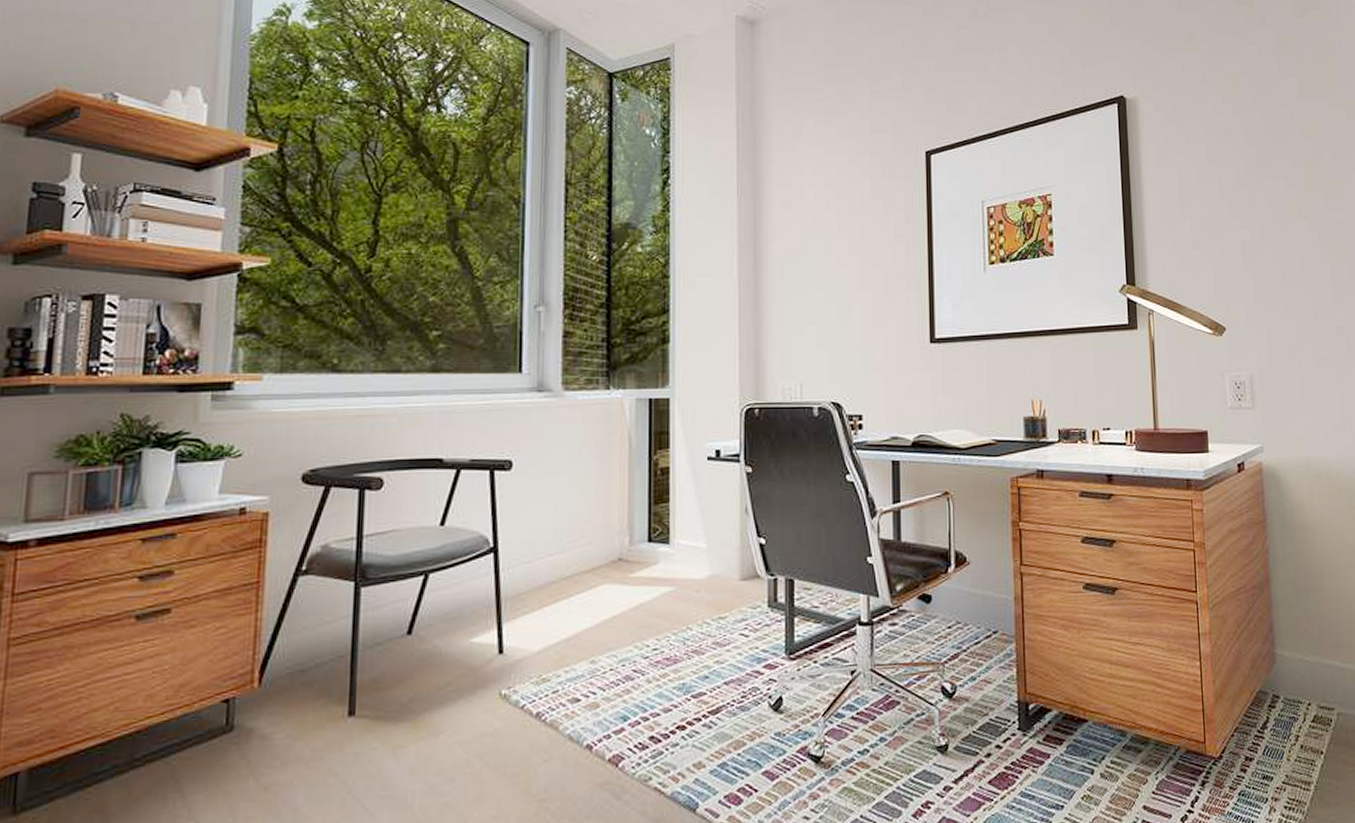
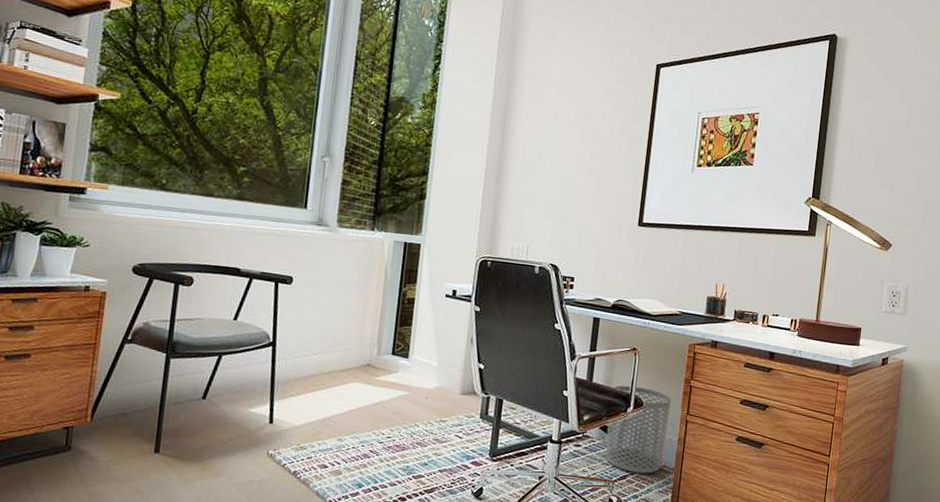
waste bin: none [927,539,1000,649] -> present [605,385,671,474]

